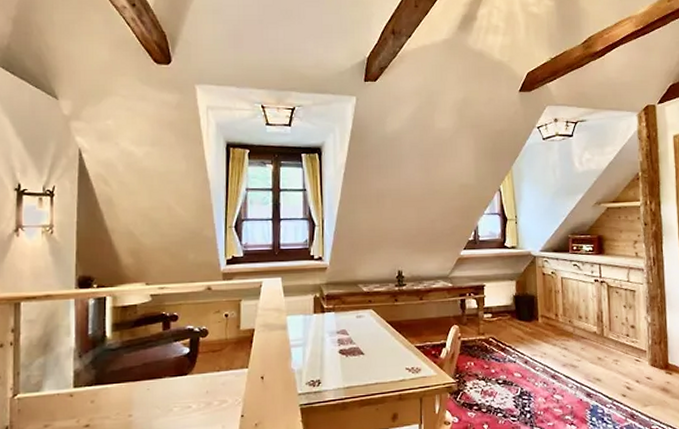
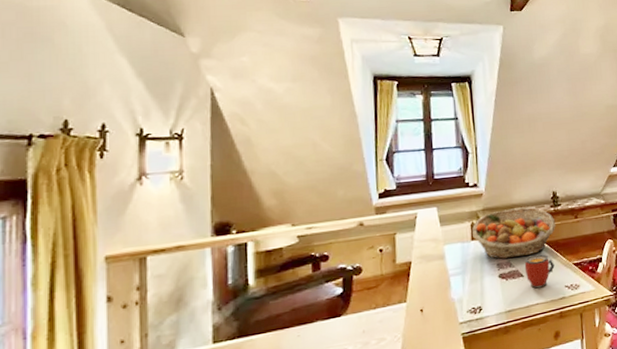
fruit basket: none [314,284,400,335] -> present [471,207,556,259]
mug: none [365,333,396,368] -> present [524,254,555,289]

